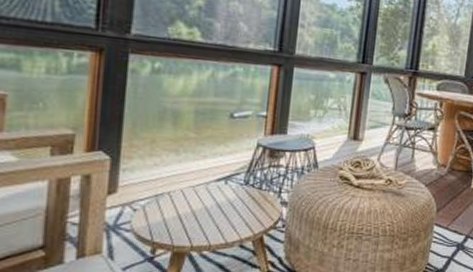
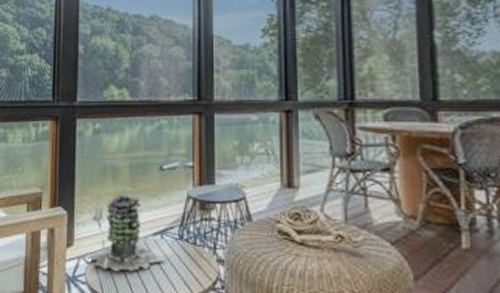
succulent plant: none [135,140,229,218] -> present [87,194,166,272]

